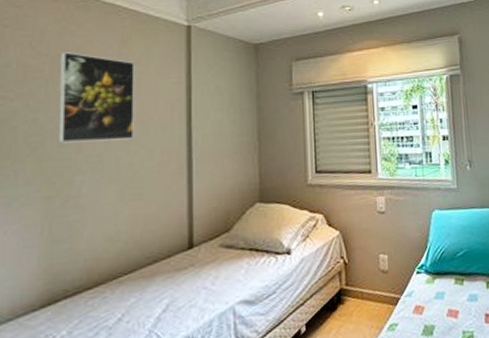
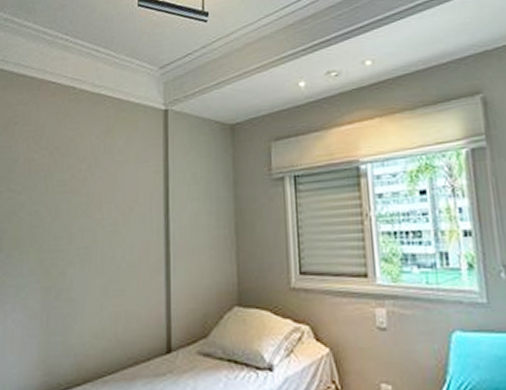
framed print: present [58,52,135,144] -> none [54,144,117,235]

